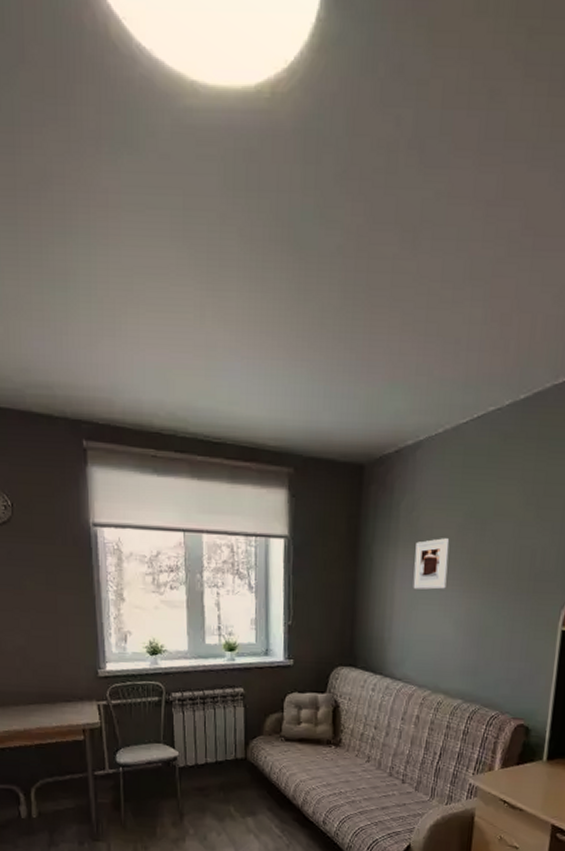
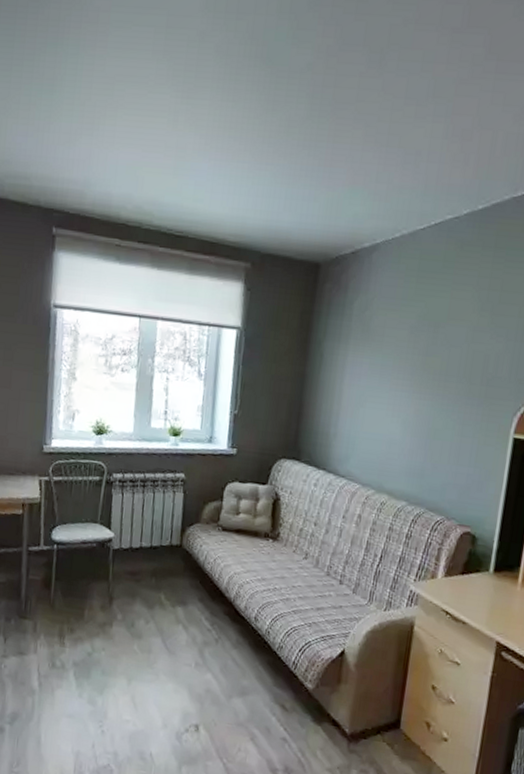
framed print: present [413,538,450,590] -> none [361,338,402,389]

